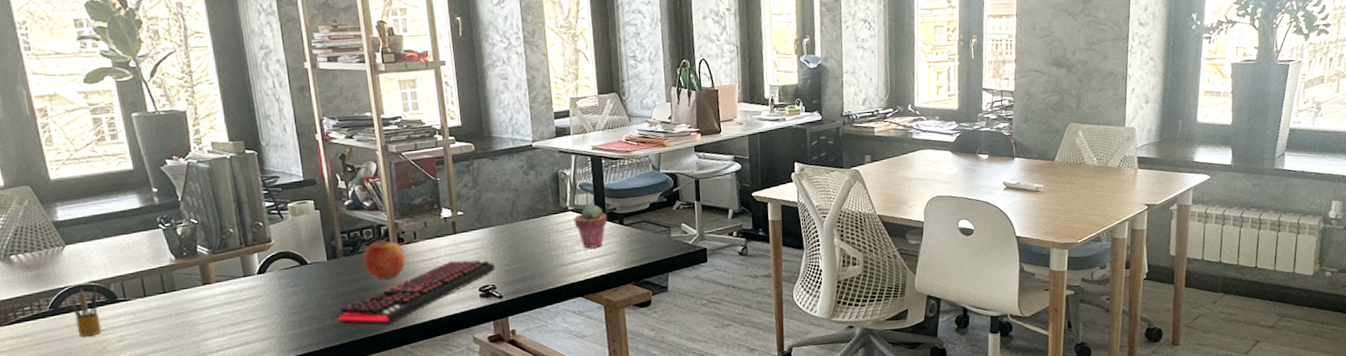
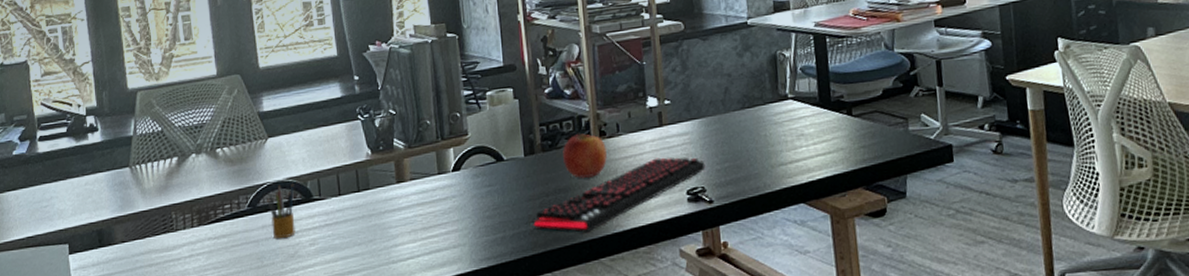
potted succulent: present [573,204,608,249] -> none [794,90,834,144]

